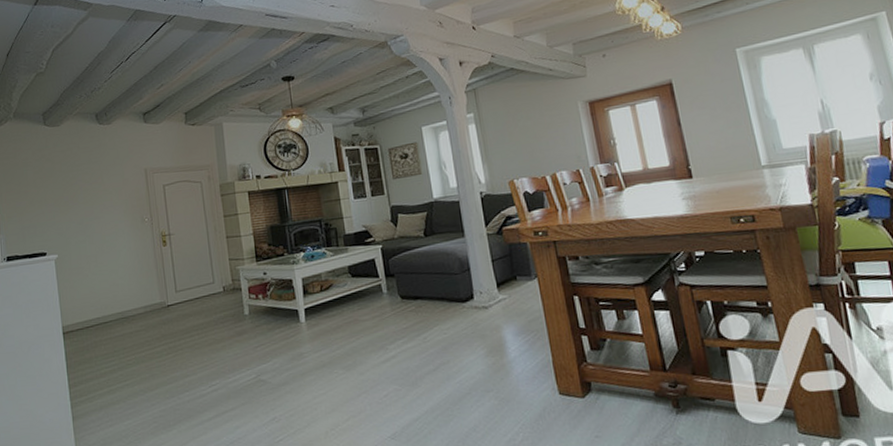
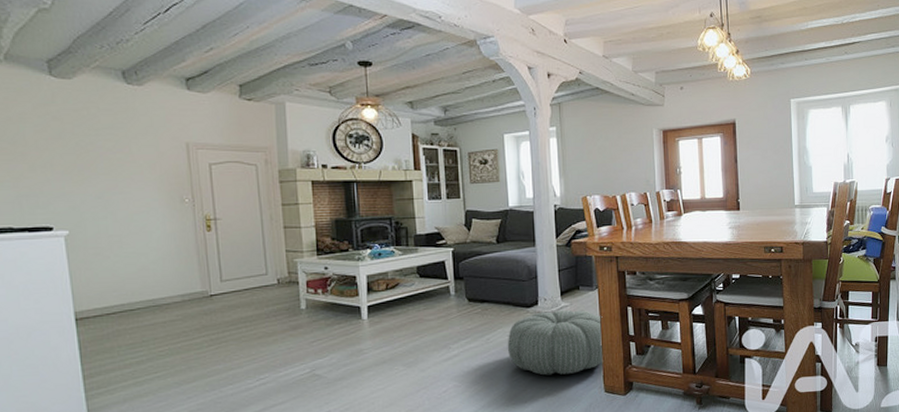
pouf: none [445,302,555,377] -> present [507,309,605,376]

